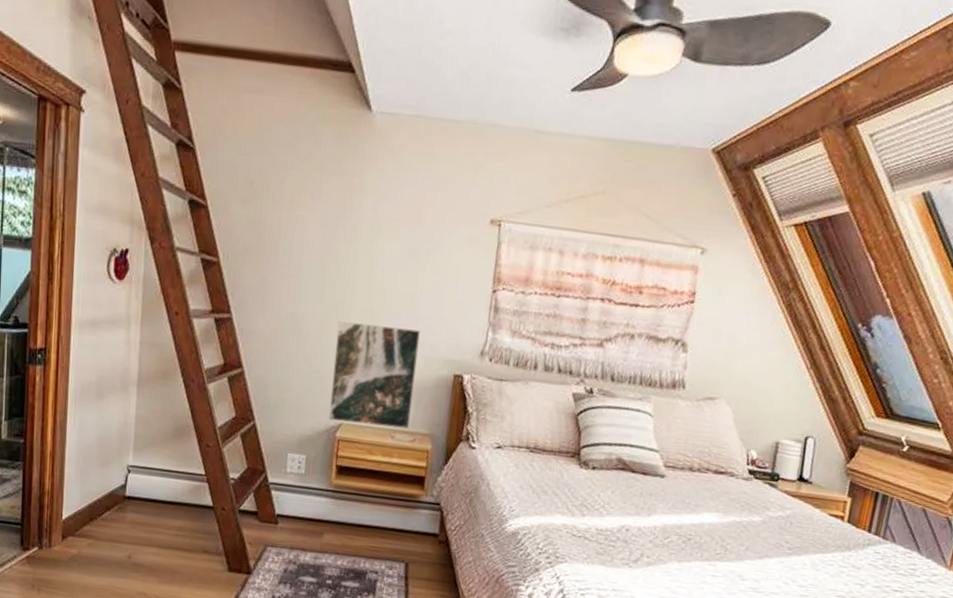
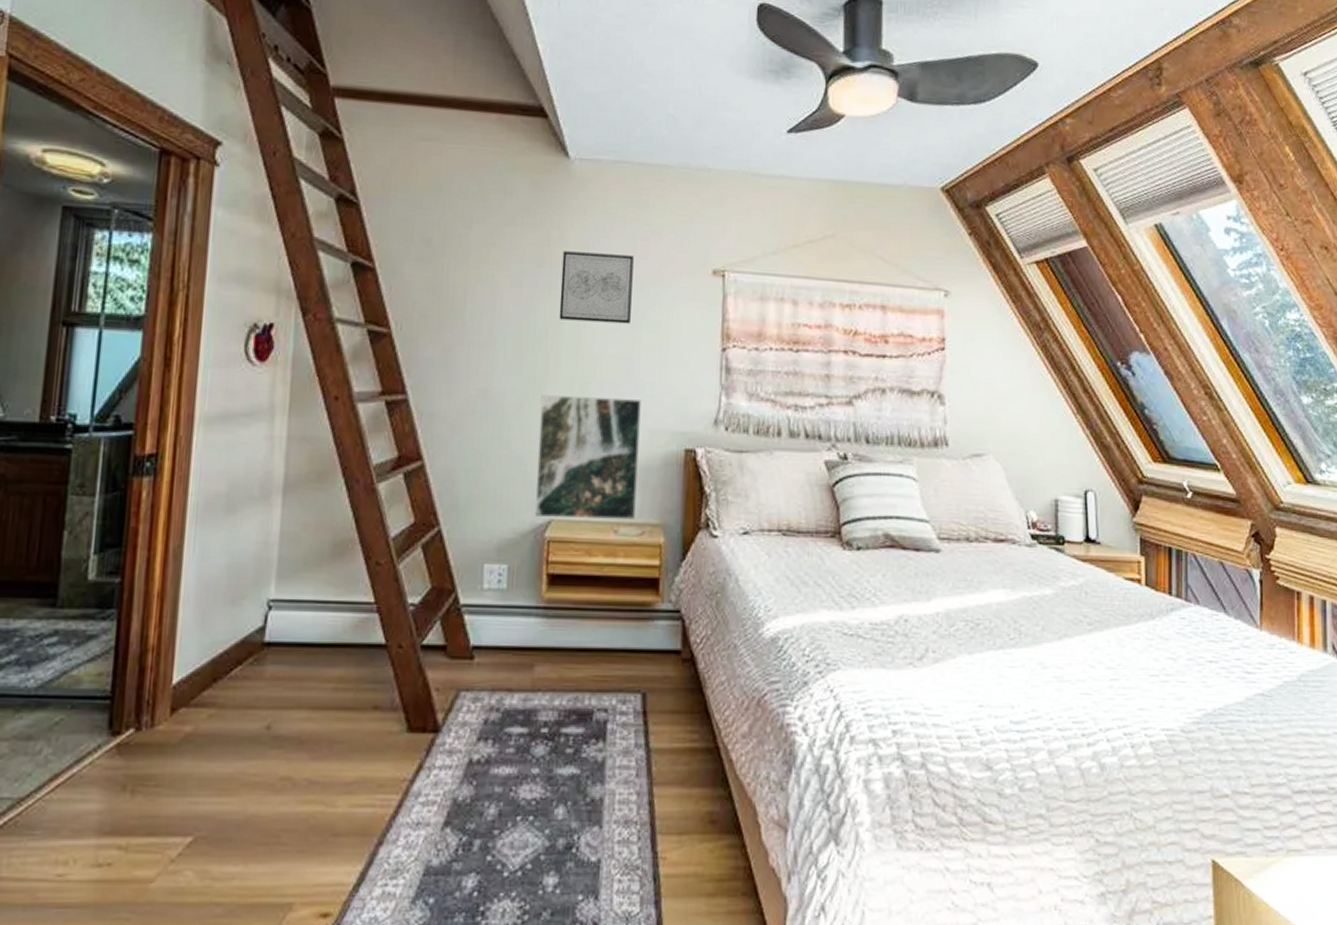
wall art: none [355,197,422,265] -> present [559,251,634,324]

